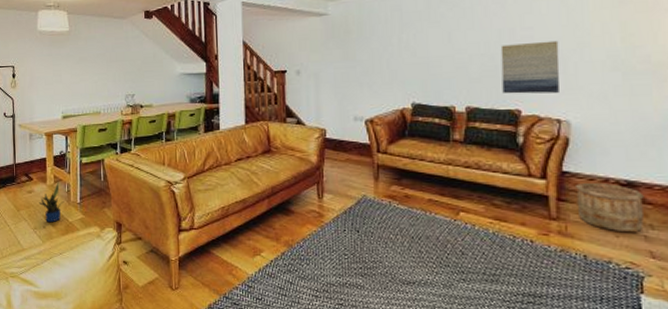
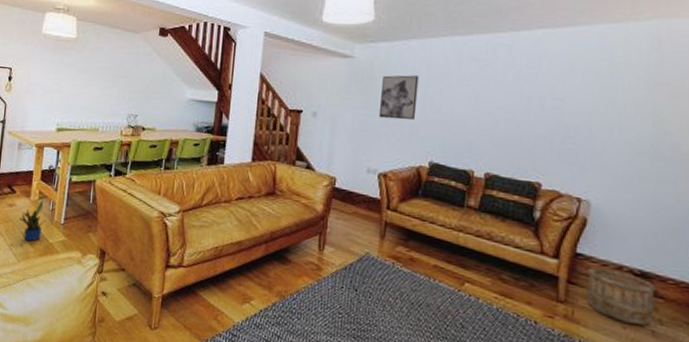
wall art: none [358,24,394,68] -> present [378,75,419,121]
wall art: present [500,40,560,94] -> none [525,113,589,170]

